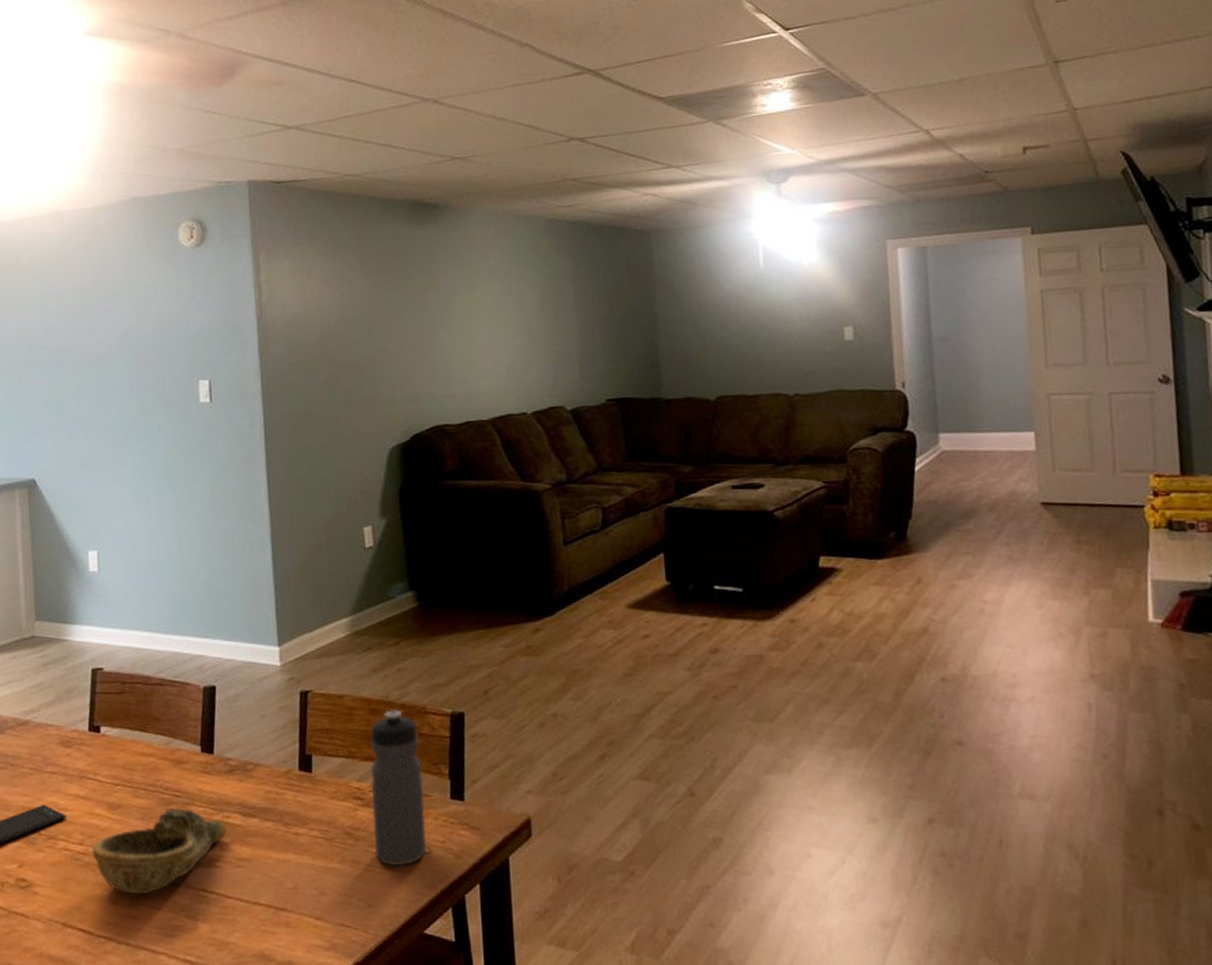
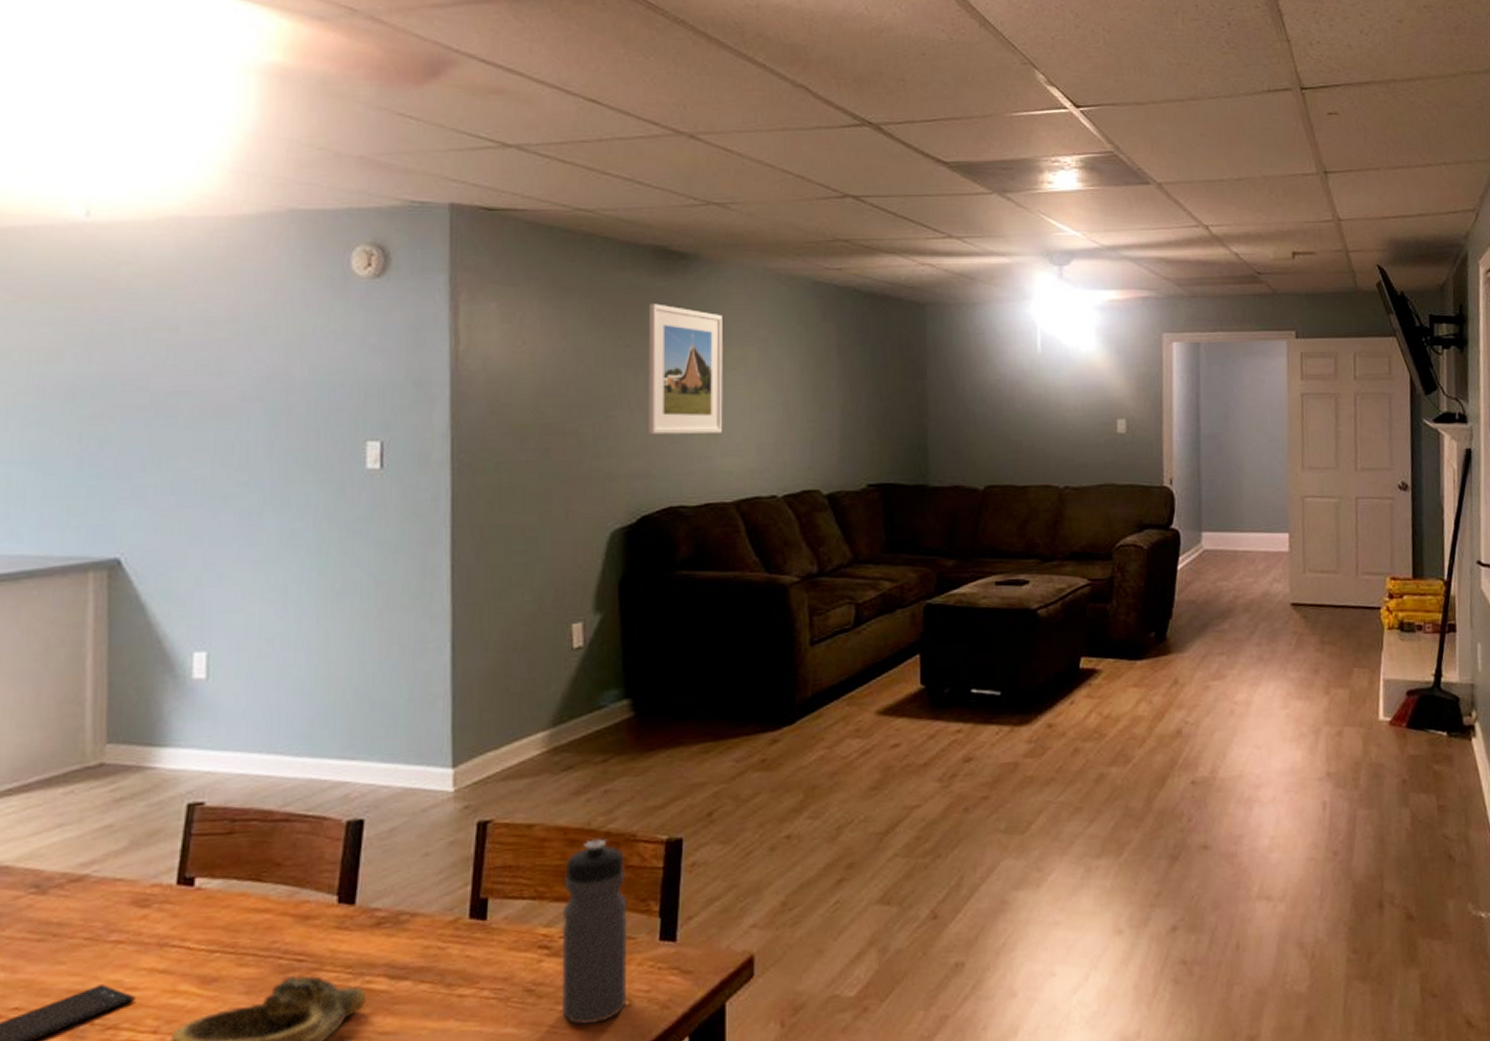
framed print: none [408,250,477,364] -> present [648,303,723,435]

